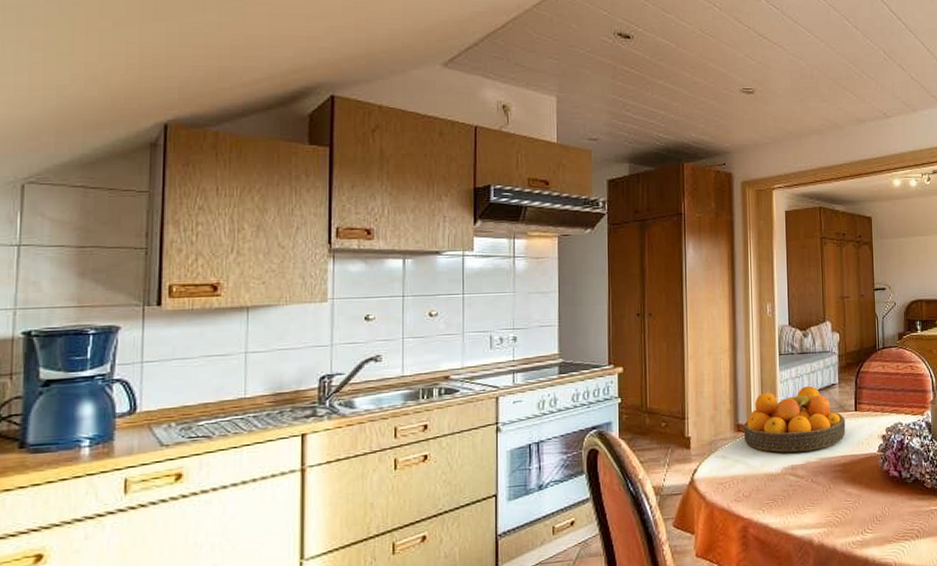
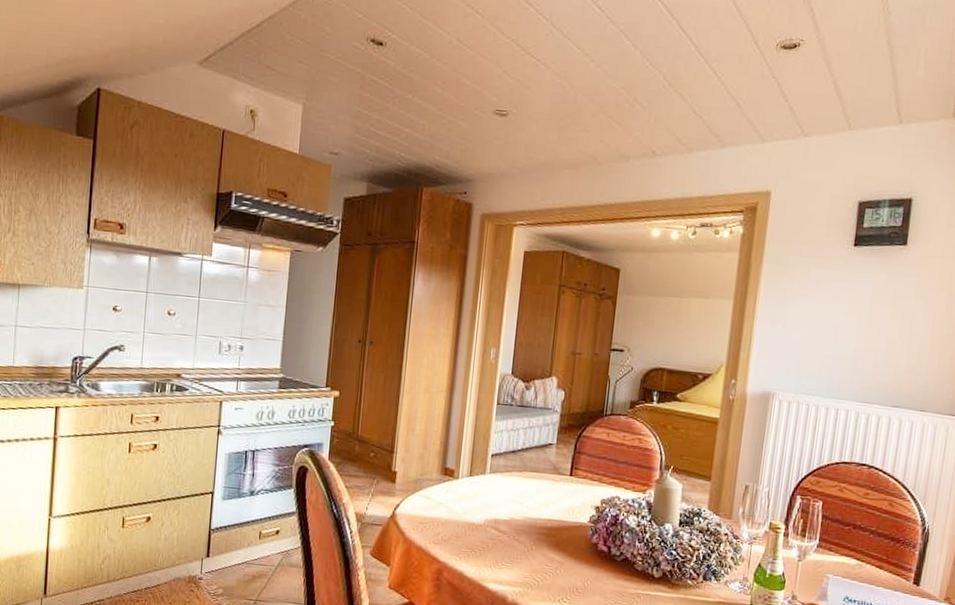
fruit bowl: present [743,385,846,453] -> none [450,440,559,509]

